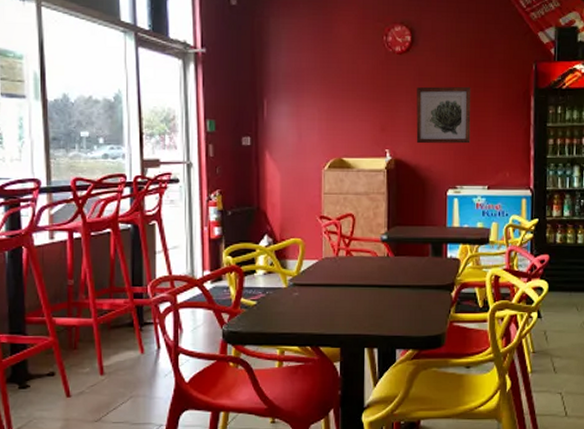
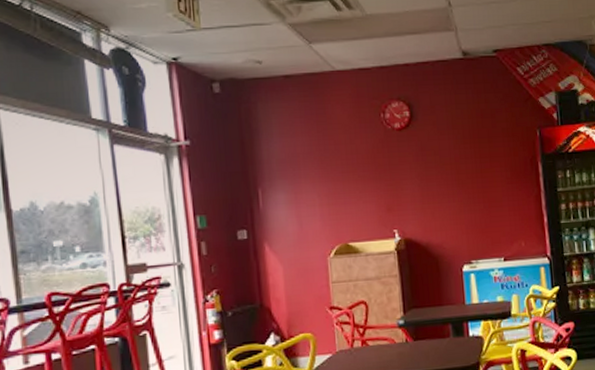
wall art: present [416,86,471,144] -> none [421,158,481,221]

